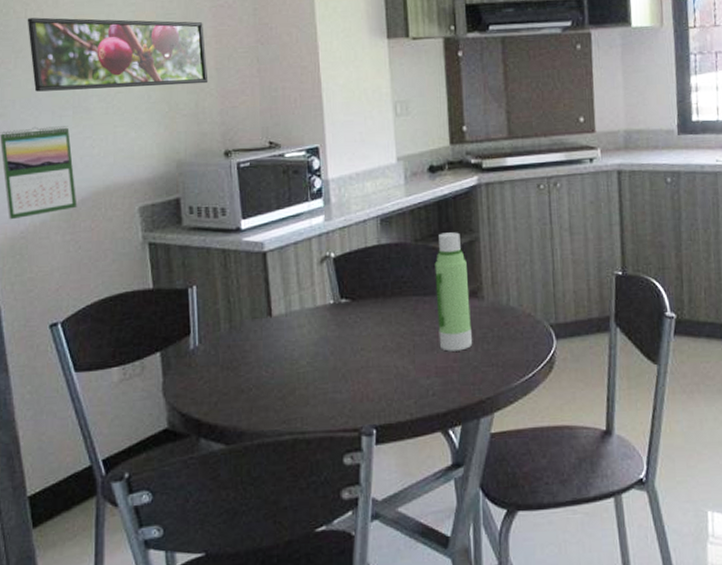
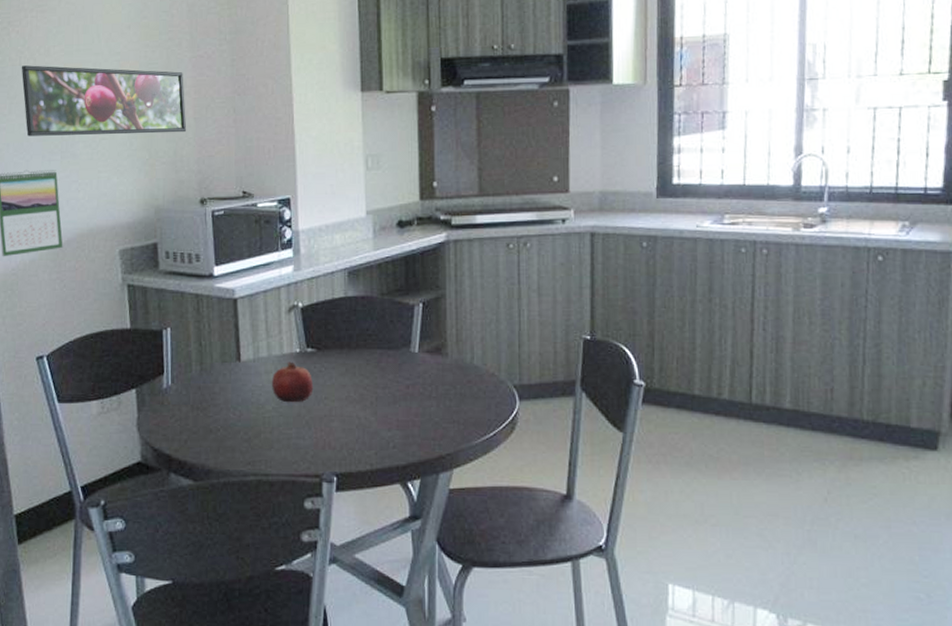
fruit: none [304,314,349,357] -> present [271,362,314,403]
water bottle: present [434,232,473,352] -> none [400,288,435,406]

